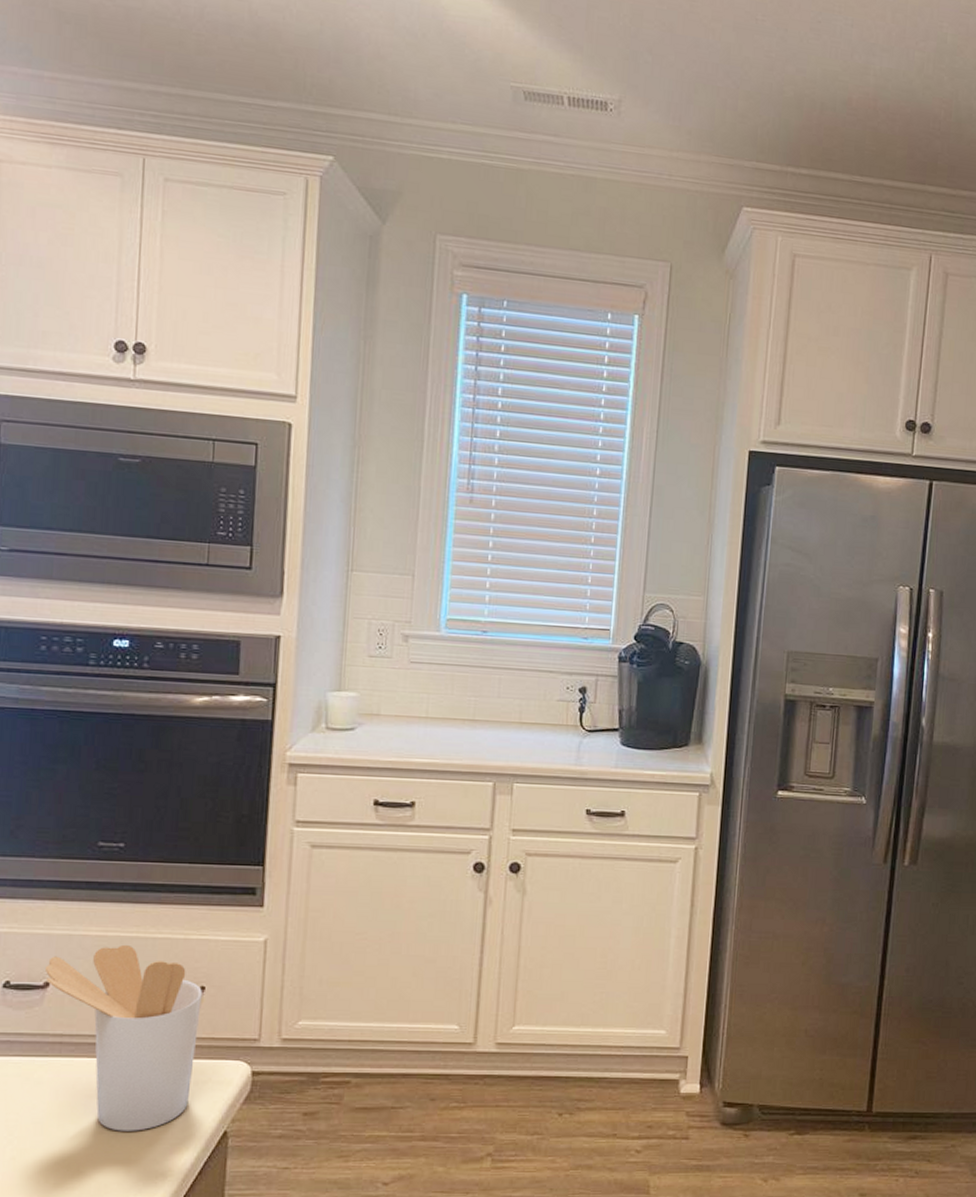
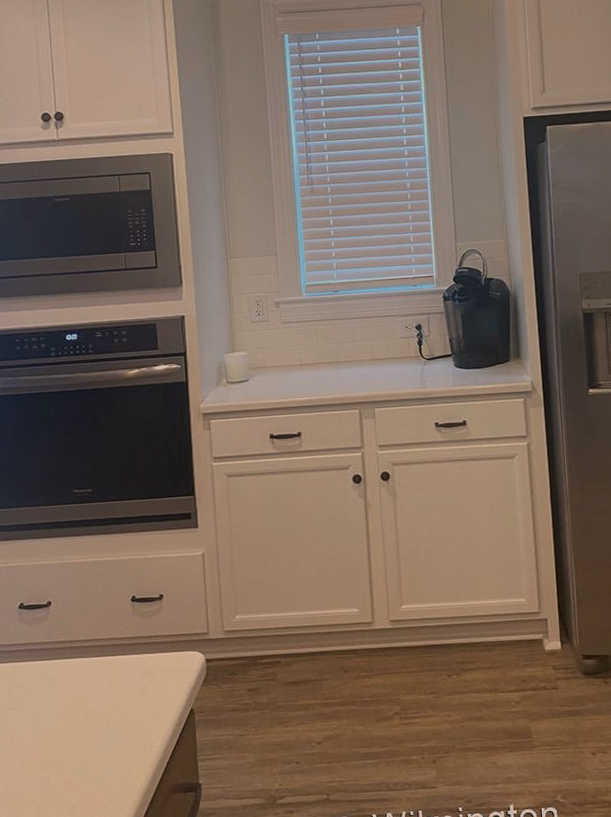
utensil holder: present [45,944,202,1131] -> none [47,567,162,714]

